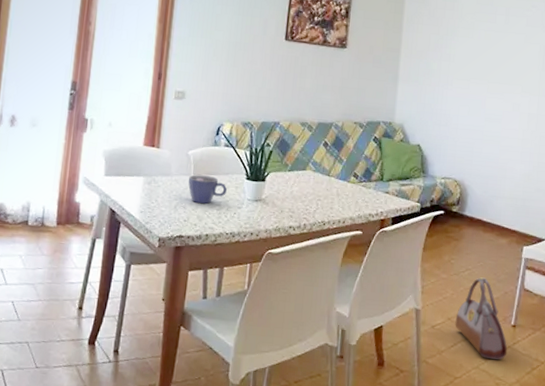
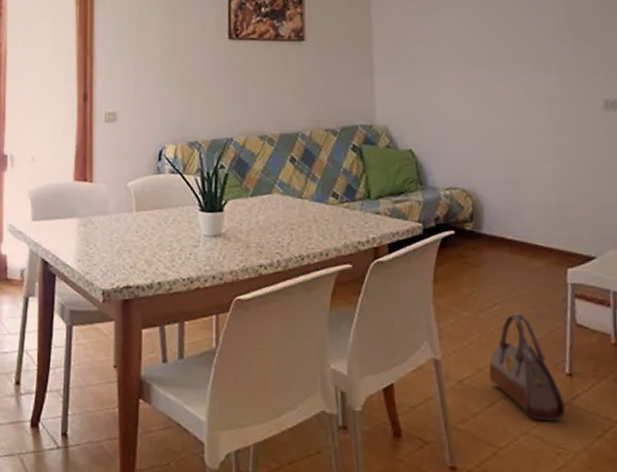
cup: present [188,175,227,204] -> none [130,210,178,244]

